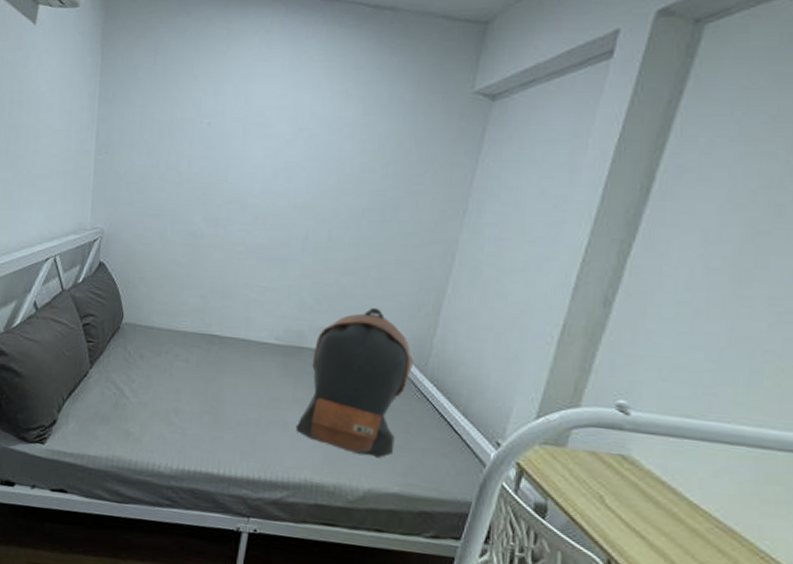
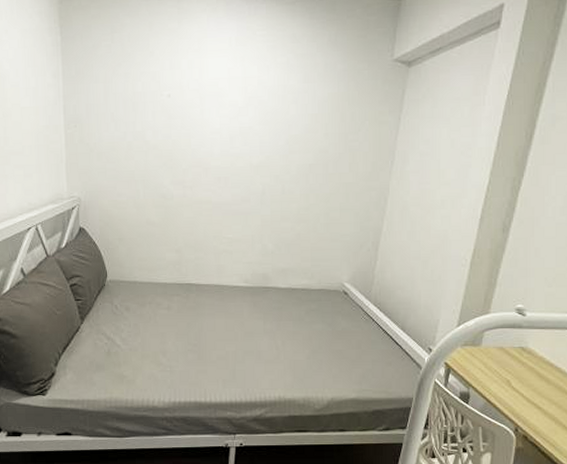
backpack: present [295,308,413,458] -> none [268,249,360,372]

